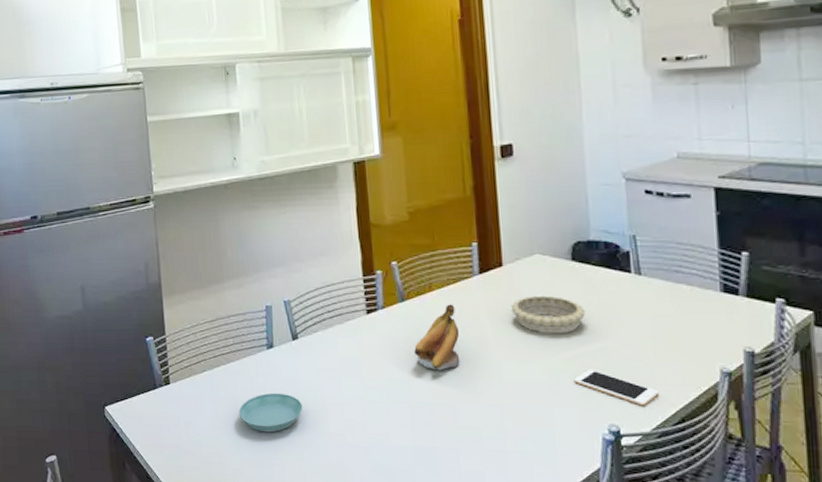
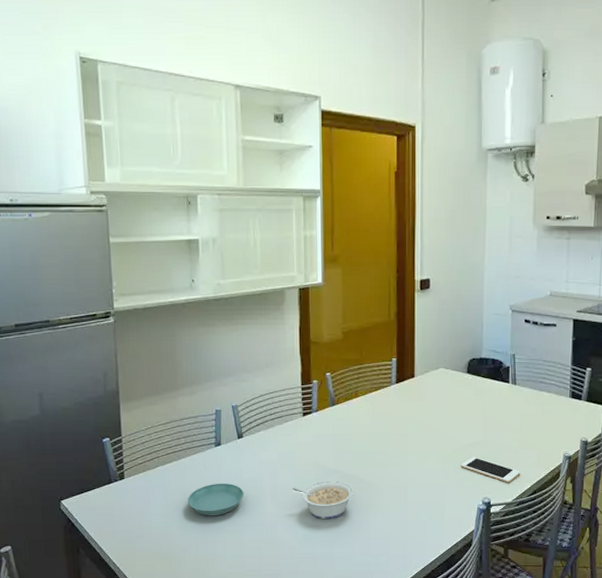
legume: none [359,395,436,443] -> present [292,481,354,519]
banana: present [414,304,460,371] -> none [340,407,377,461]
decorative bowl: present [511,295,585,334] -> none [418,400,473,431]

